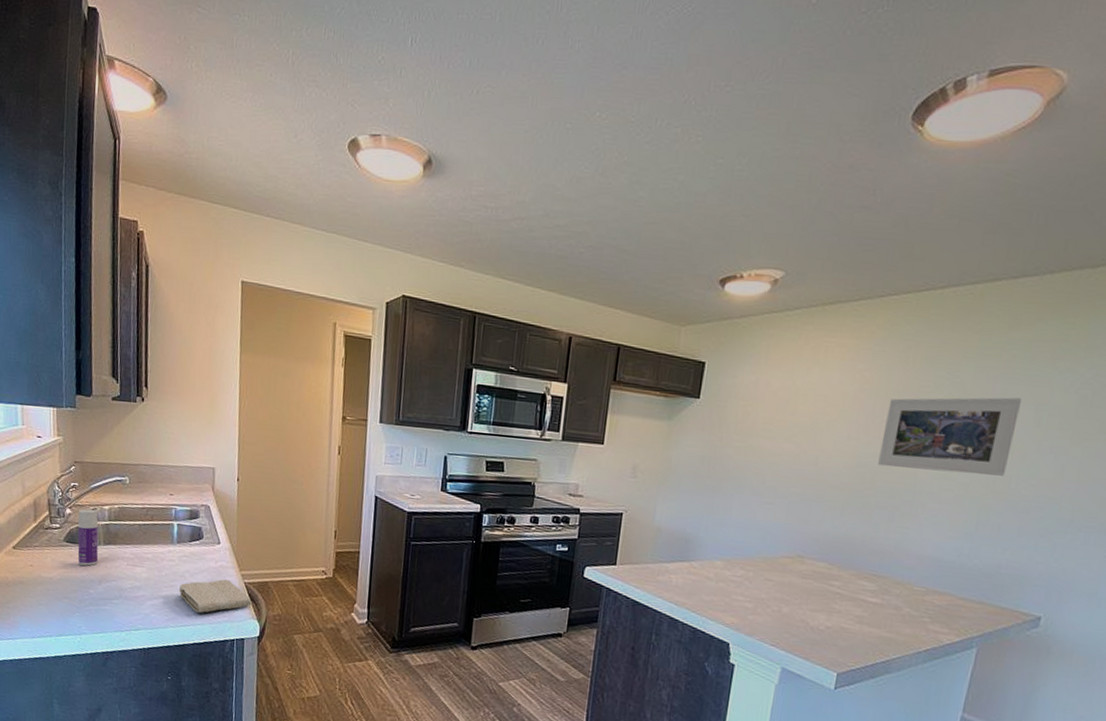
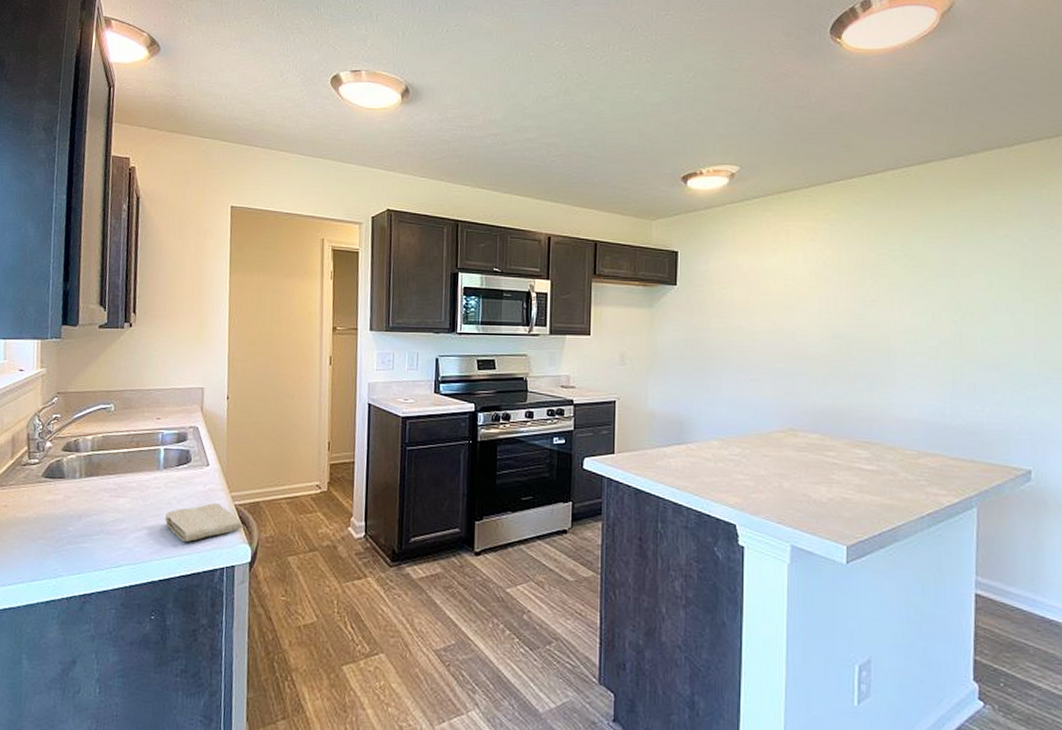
bottle: present [77,509,99,566] -> none [56,440,81,501]
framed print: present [878,397,1021,476] -> none [851,264,971,337]

